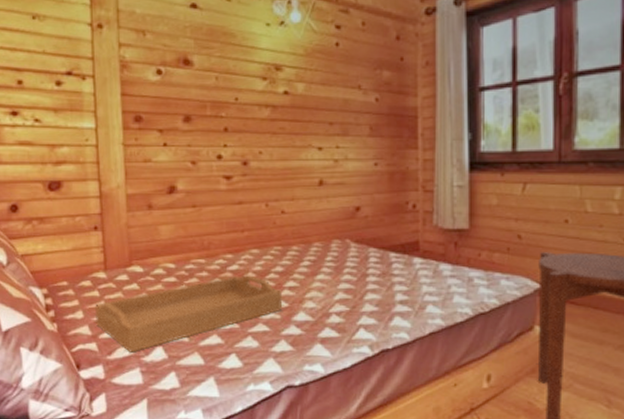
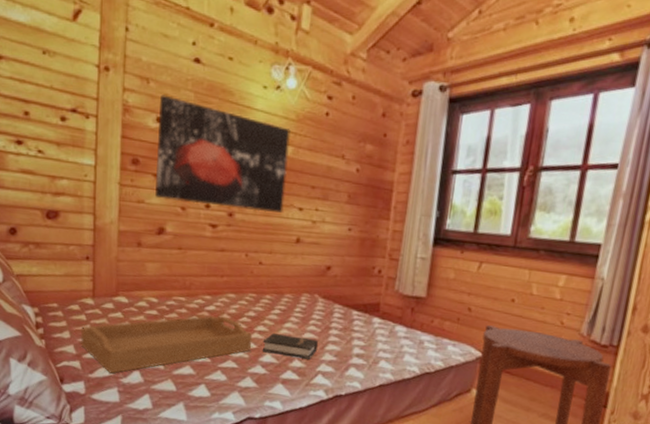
wall art: none [159,45,301,157] -> present [155,95,291,213]
hardback book: none [294,288,355,313] -> present [262,333,318,360]

